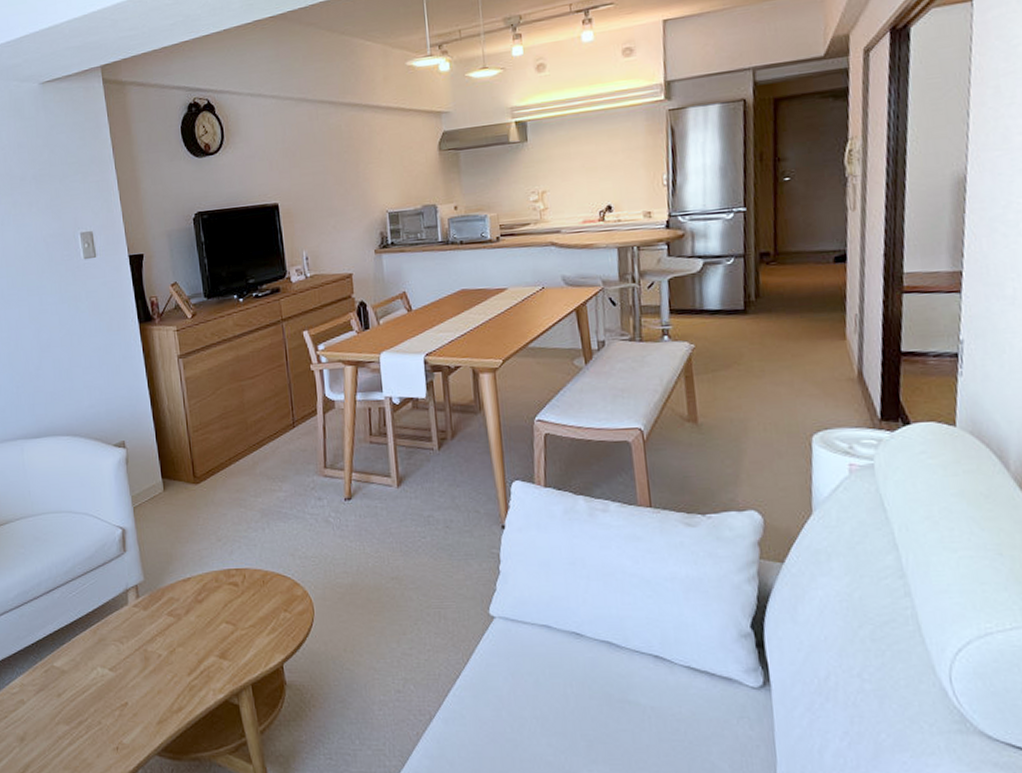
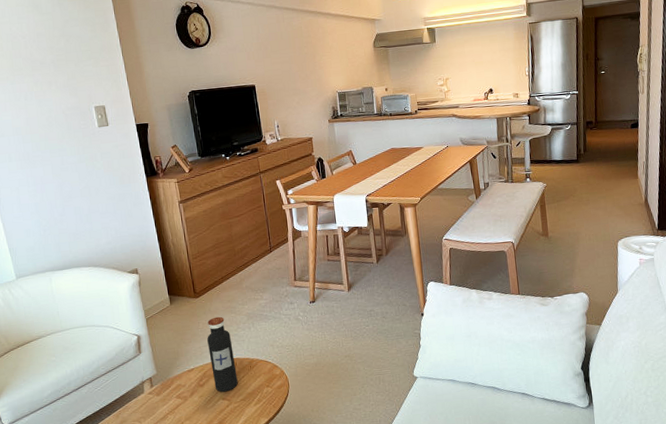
water bottle: none [208,510,247,613] -> present [207,316,238,393]

